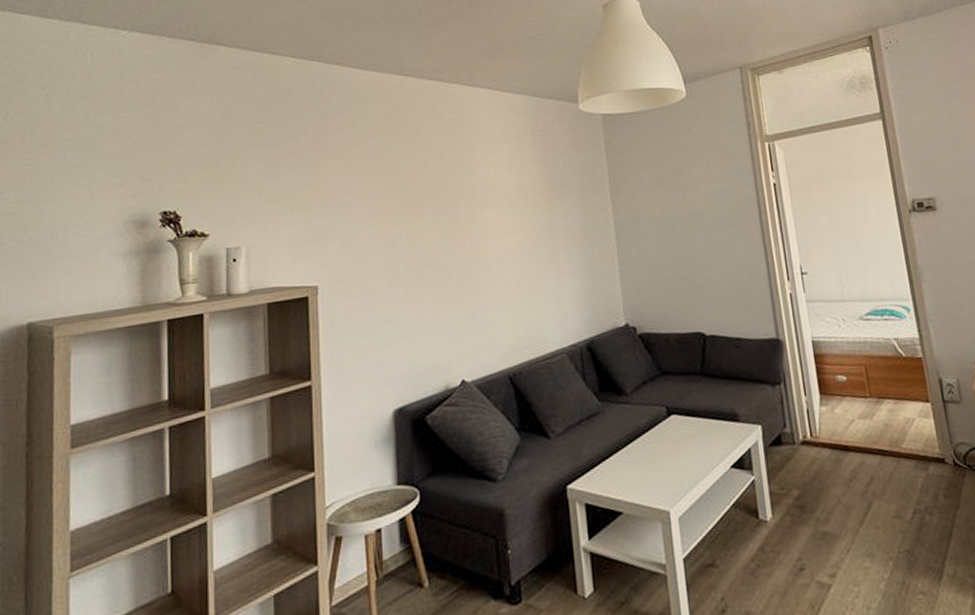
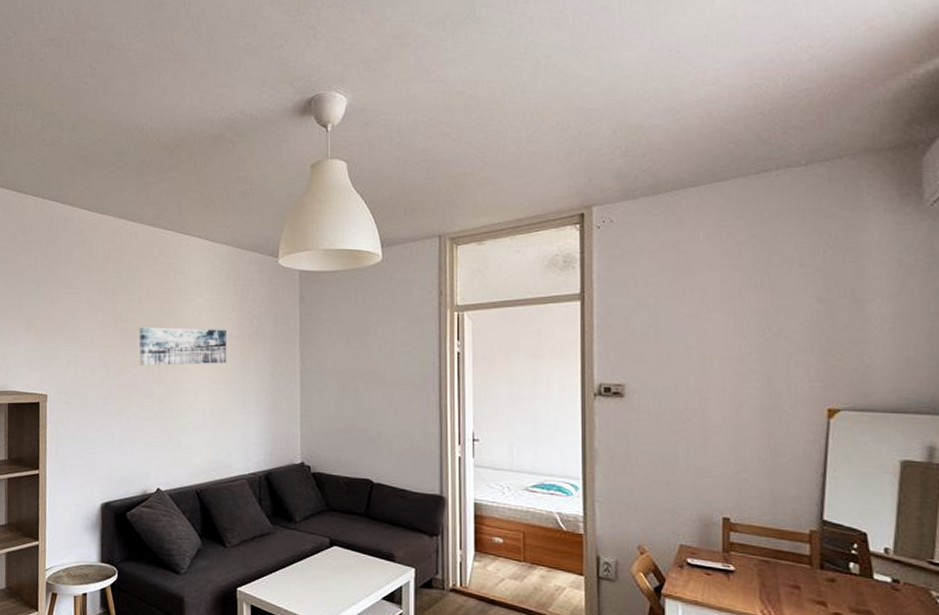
wall art: none [427,185,532,238] -> present [139,327,227,366]

